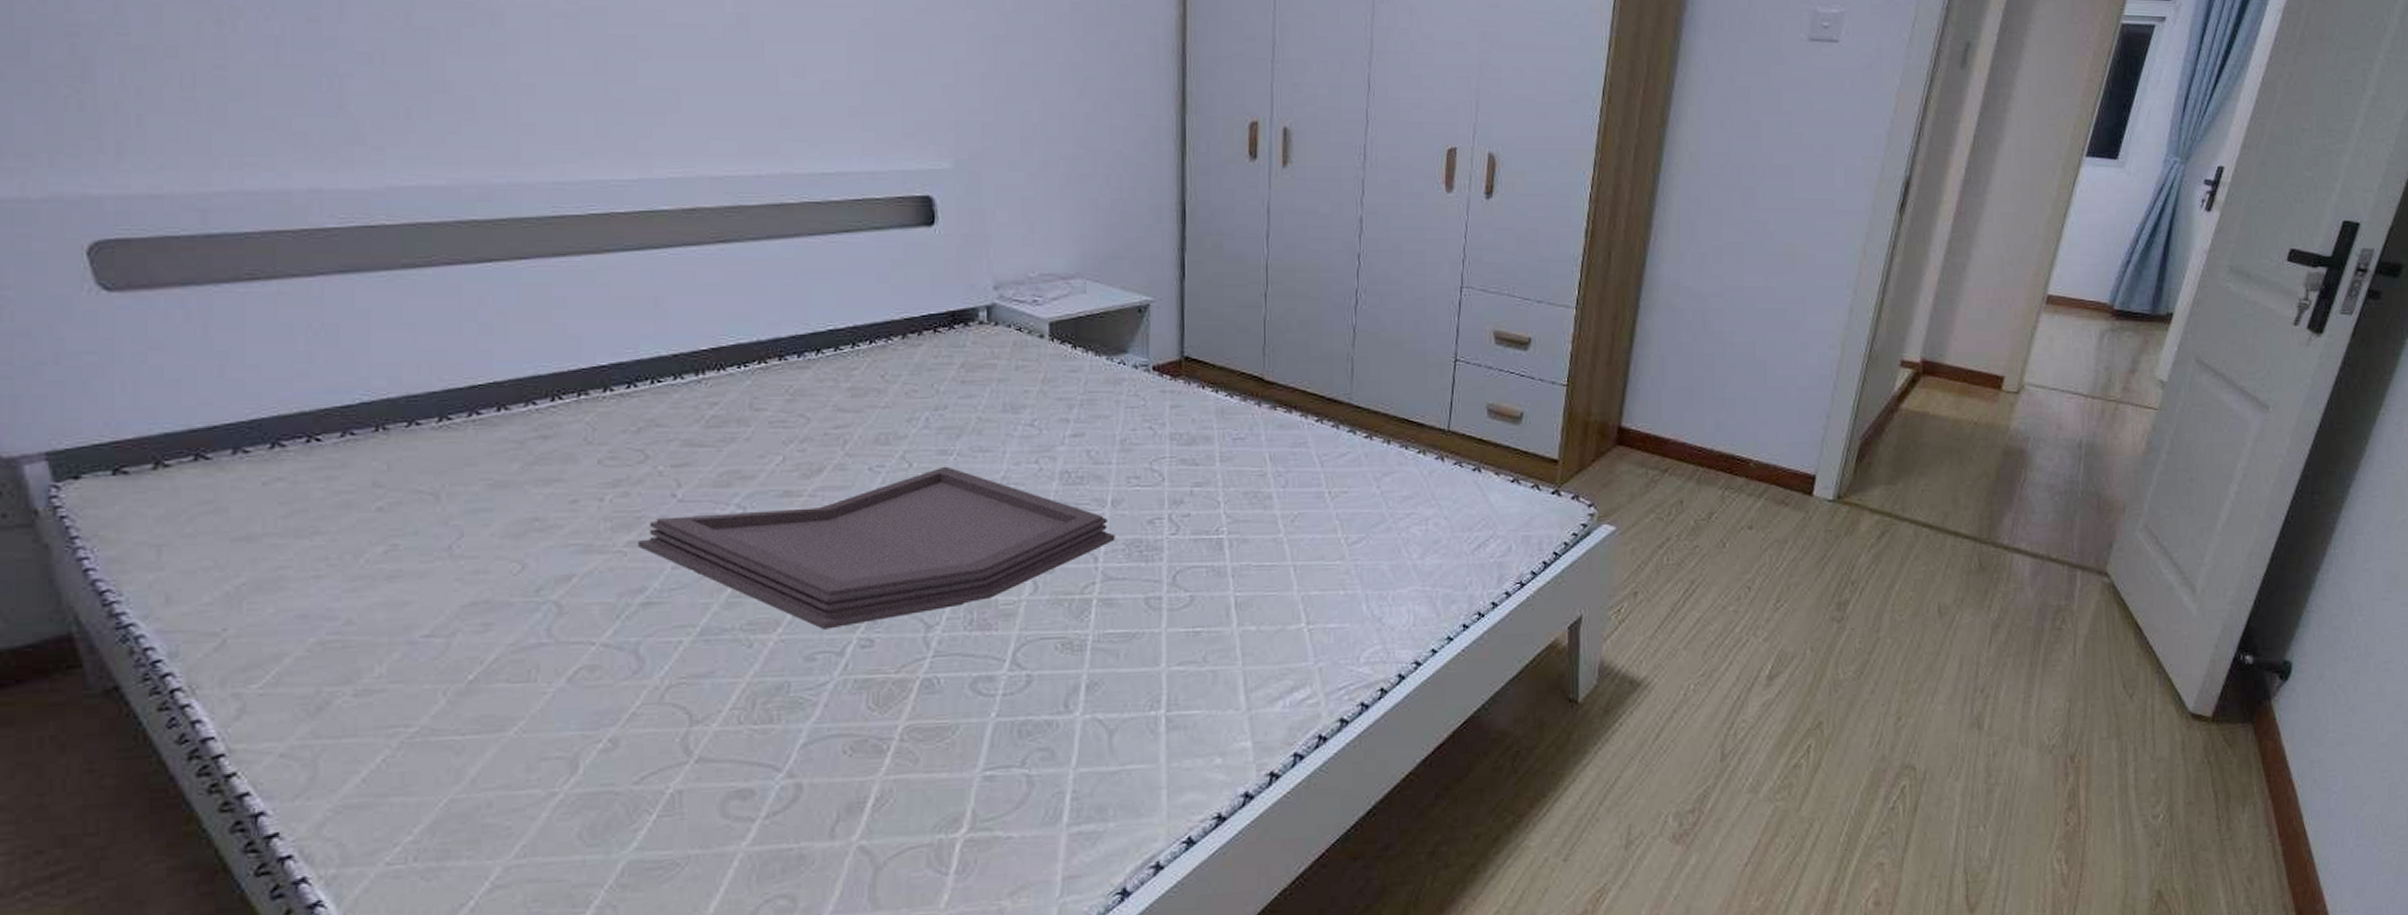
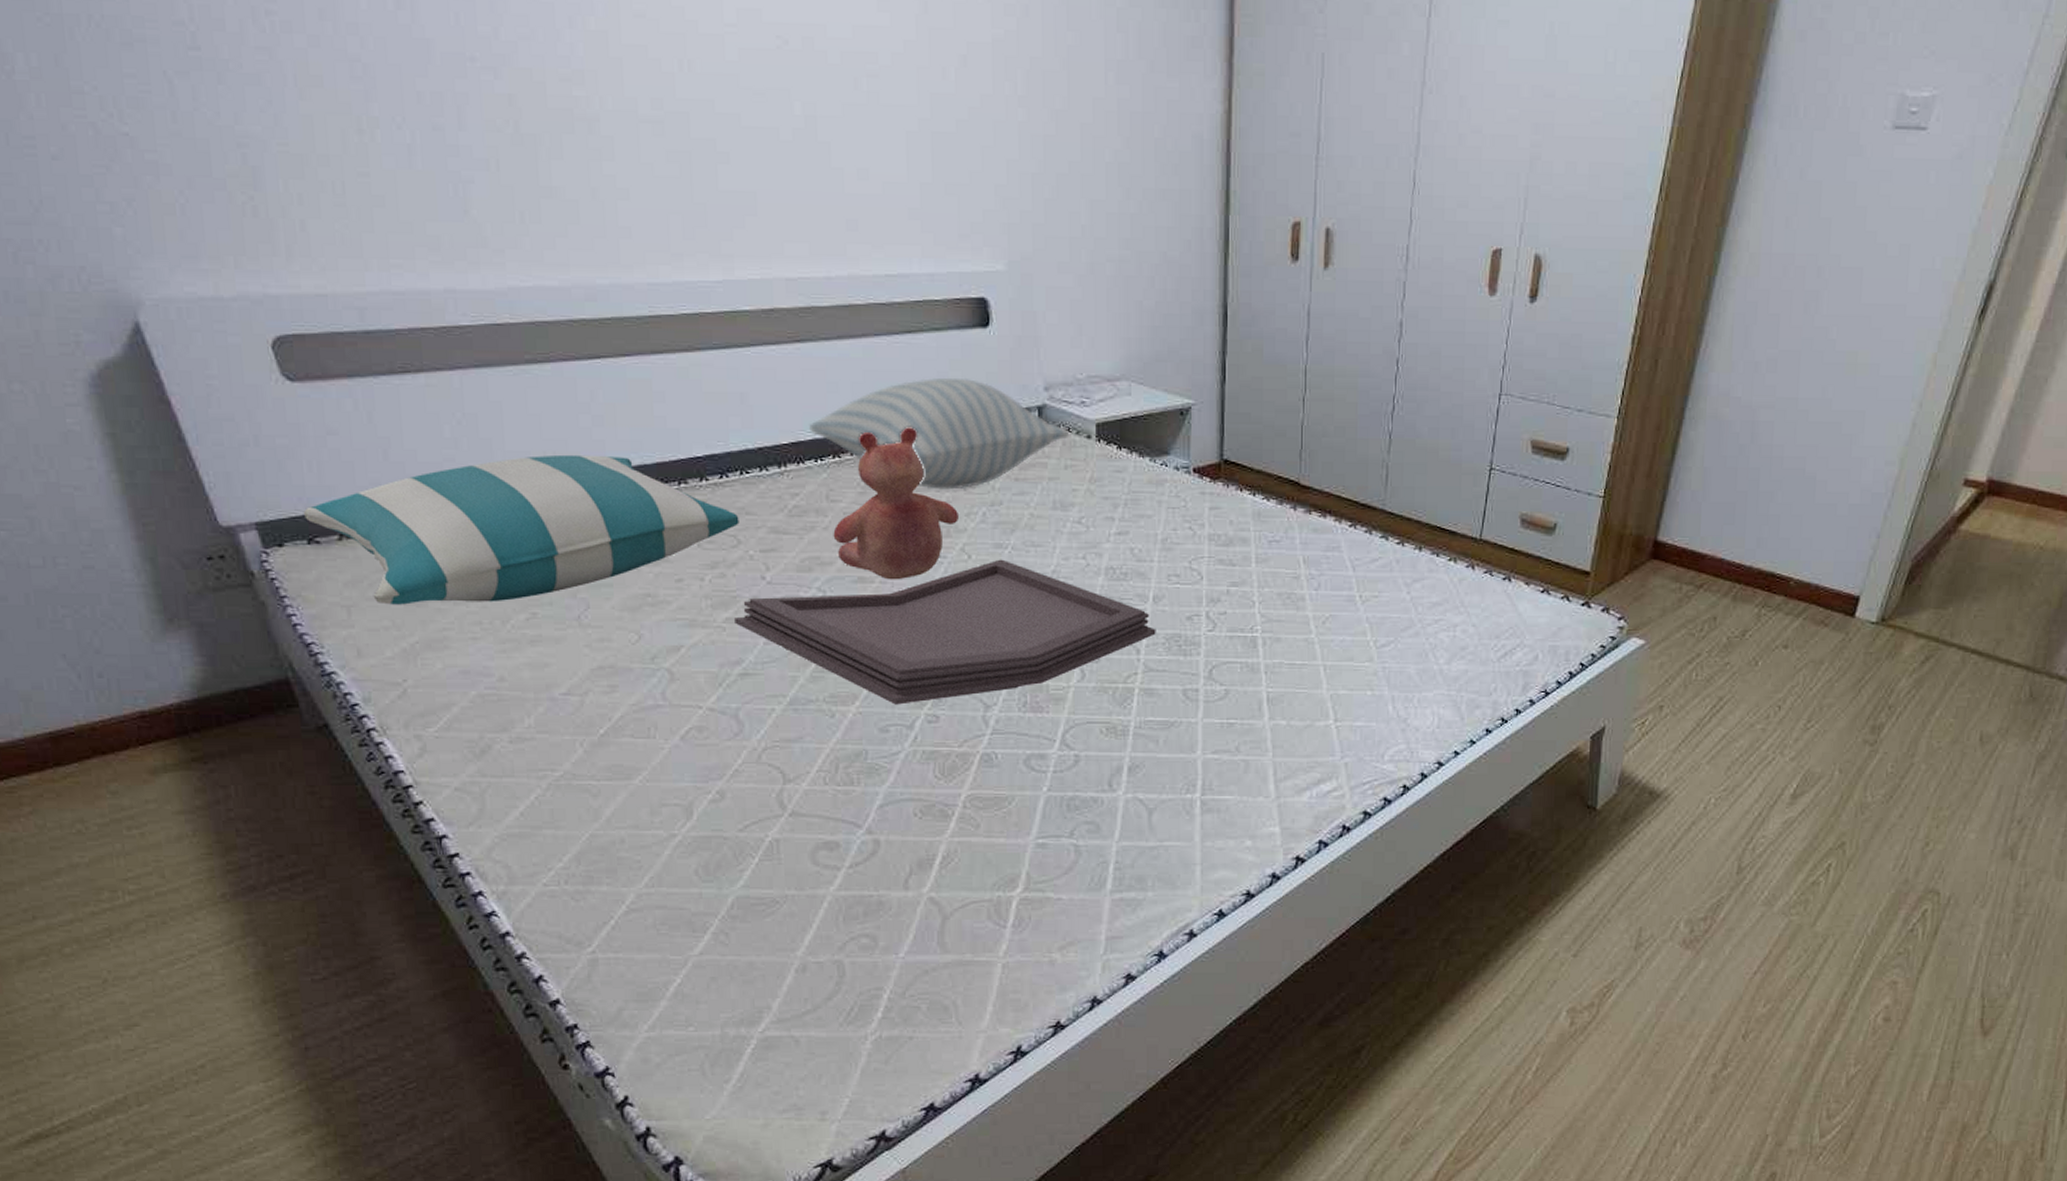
pillow: none [109,366,648,542] -> present [303,454,739,605]
pillow: none [732,277,1021,395] -> present [809,377,1070,490]
teddy bear: none [756,329,898,493] -> present [833,427,958,580]

